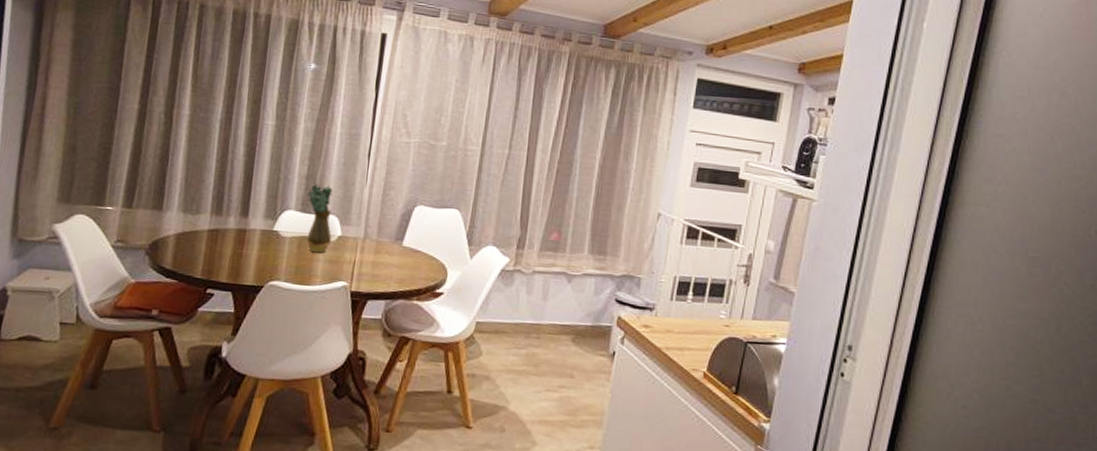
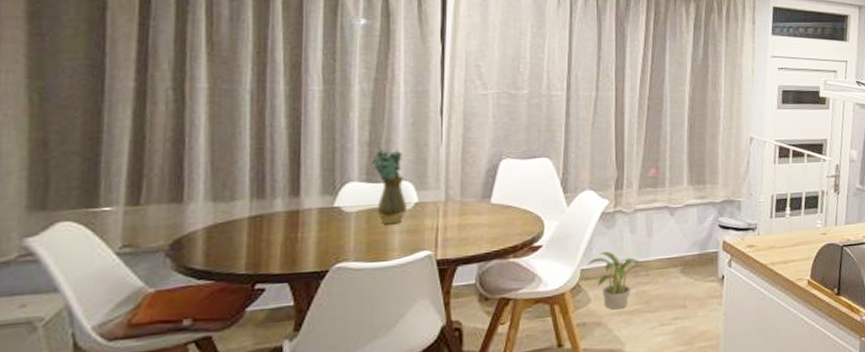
potted plant: none [482,307,542,367] -> present [587,251,650,310]

